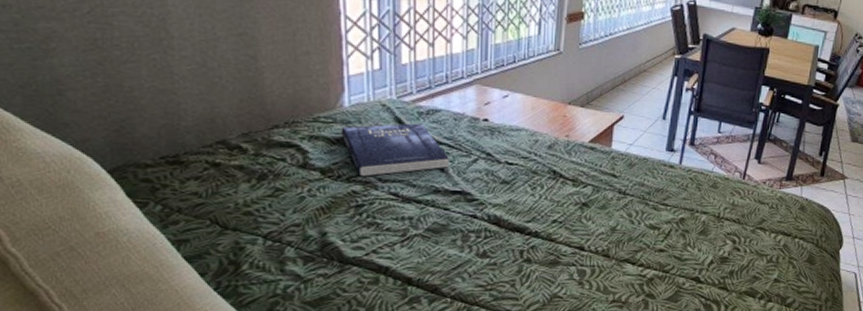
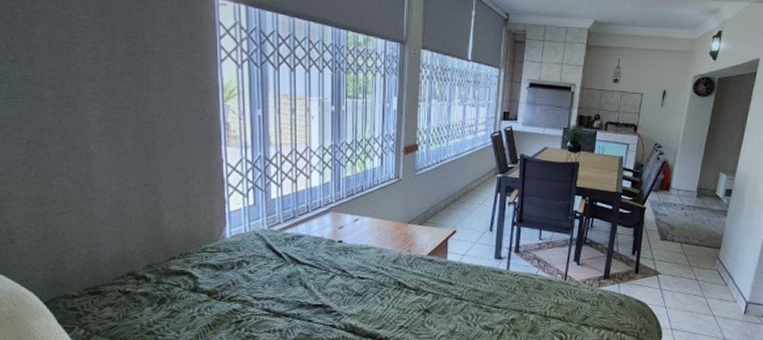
book: present [341,123,449,177] -> none [223,248,311,296]

